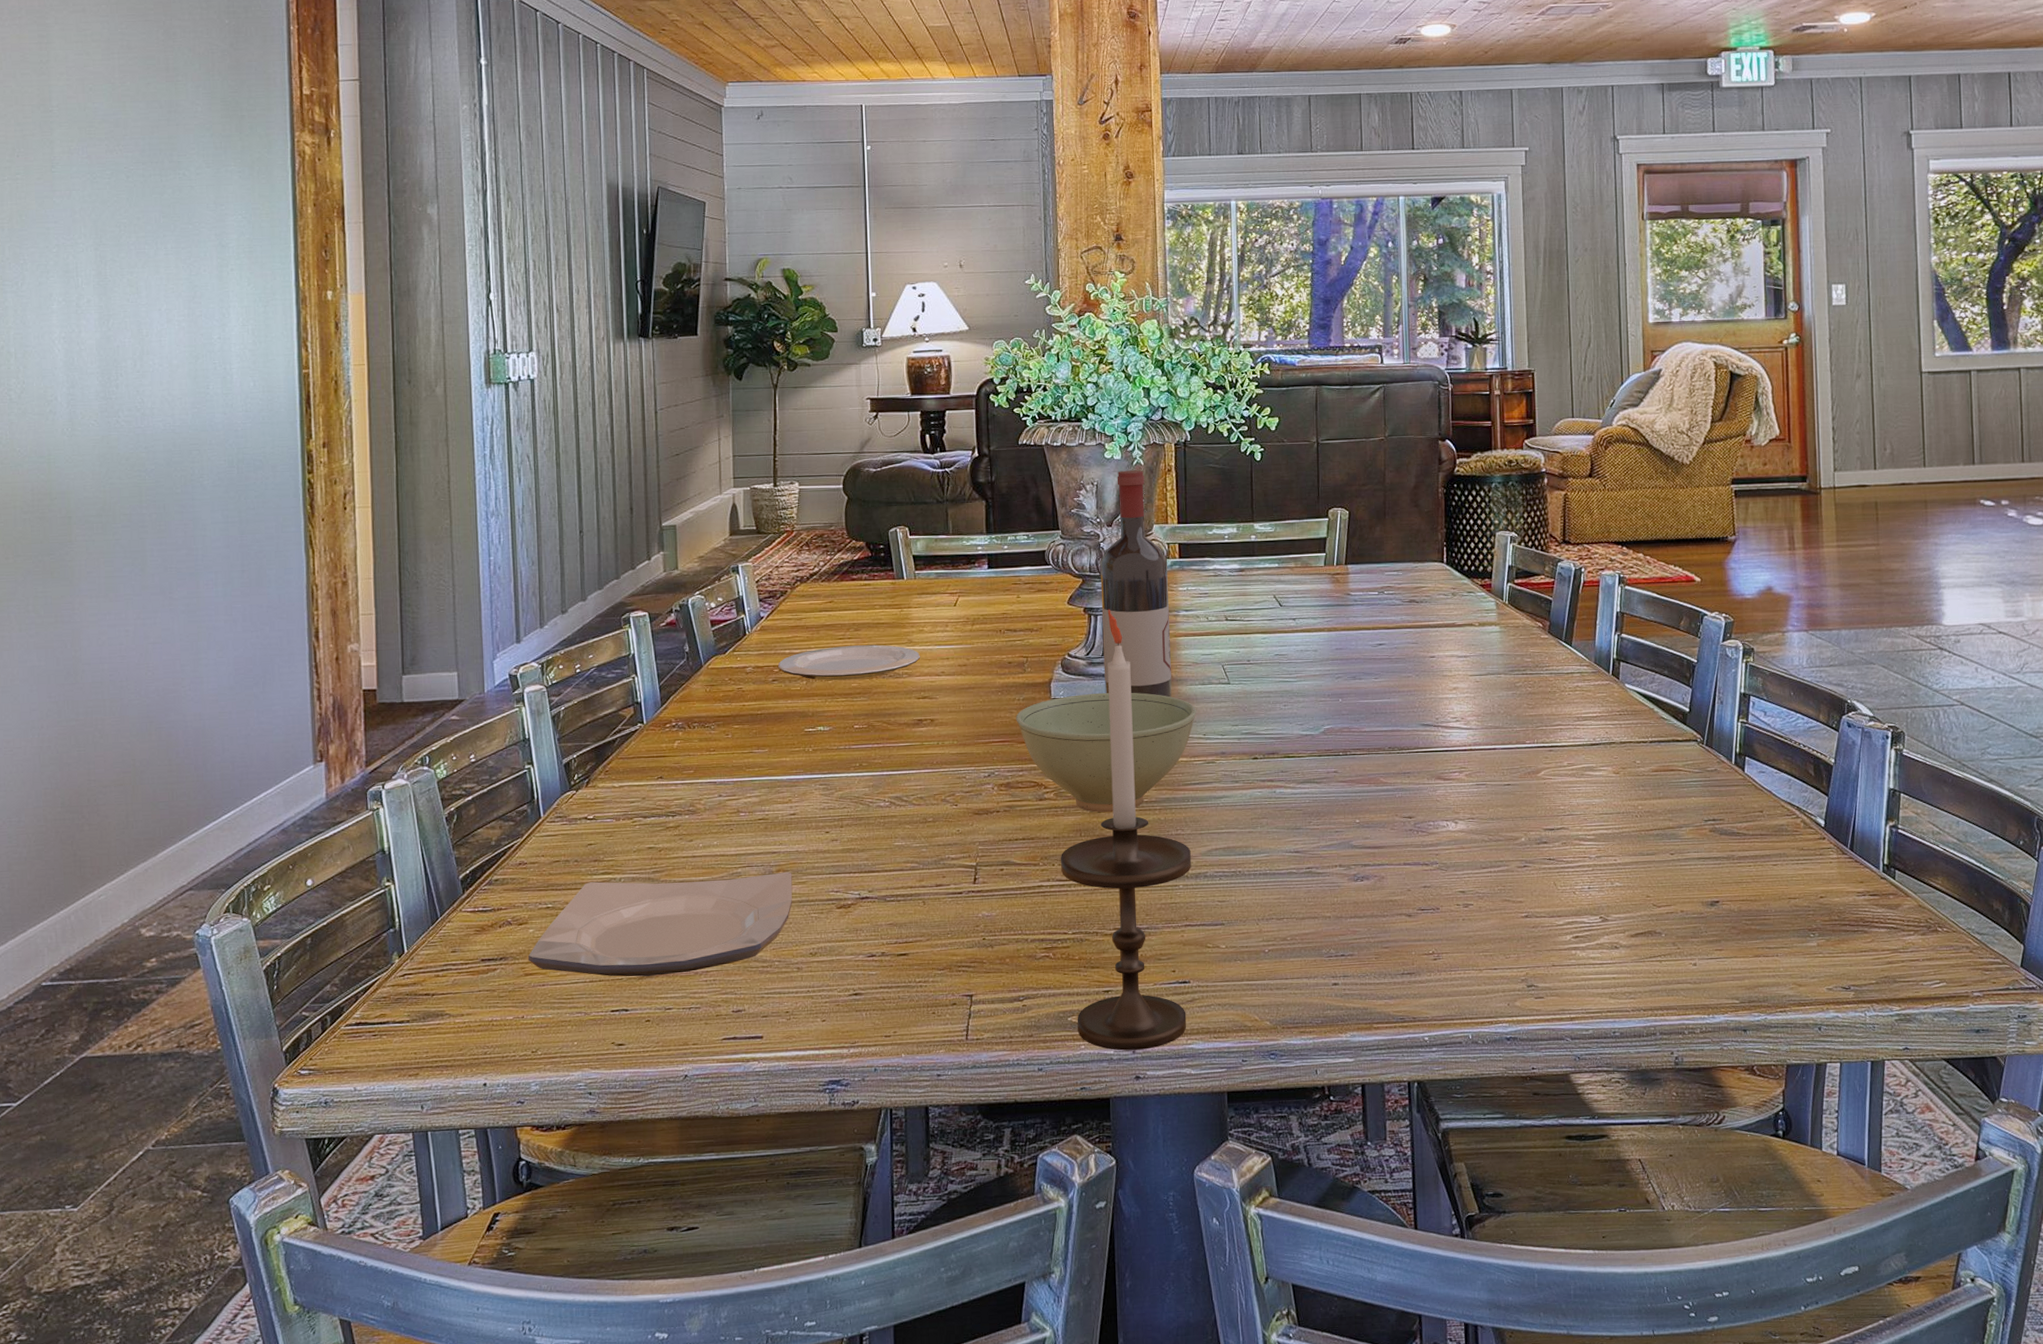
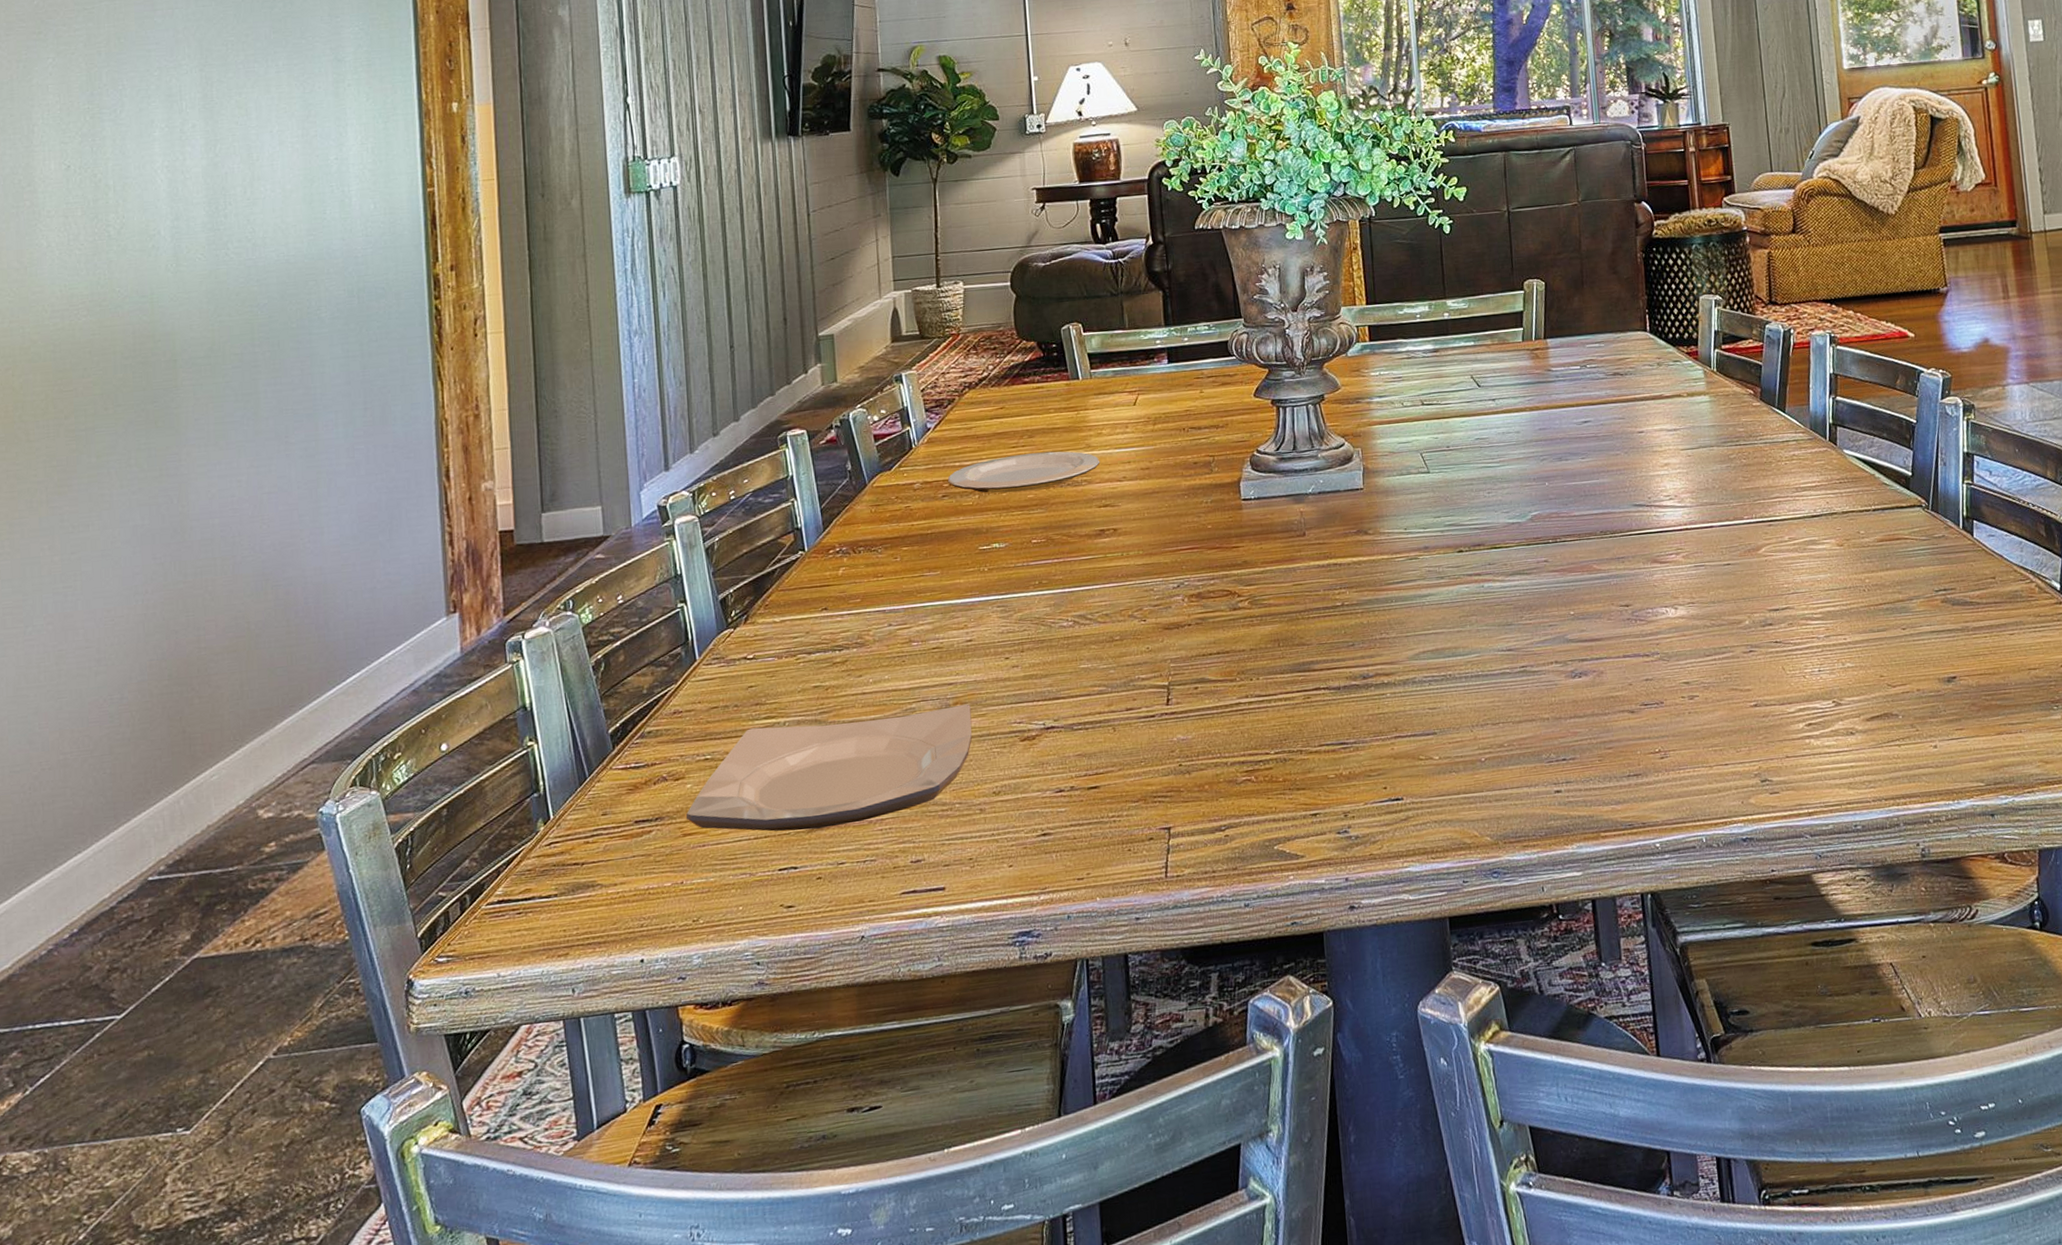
bowl: present [1016,692,1197,813] -> none [1204,487,1396,620]
candlestick: present [1060,609,1191,1051] -> none [1258,399,1402,879]
wine bottle: present [1100,470,1172,698] -> none [1286,249,1369,491]

